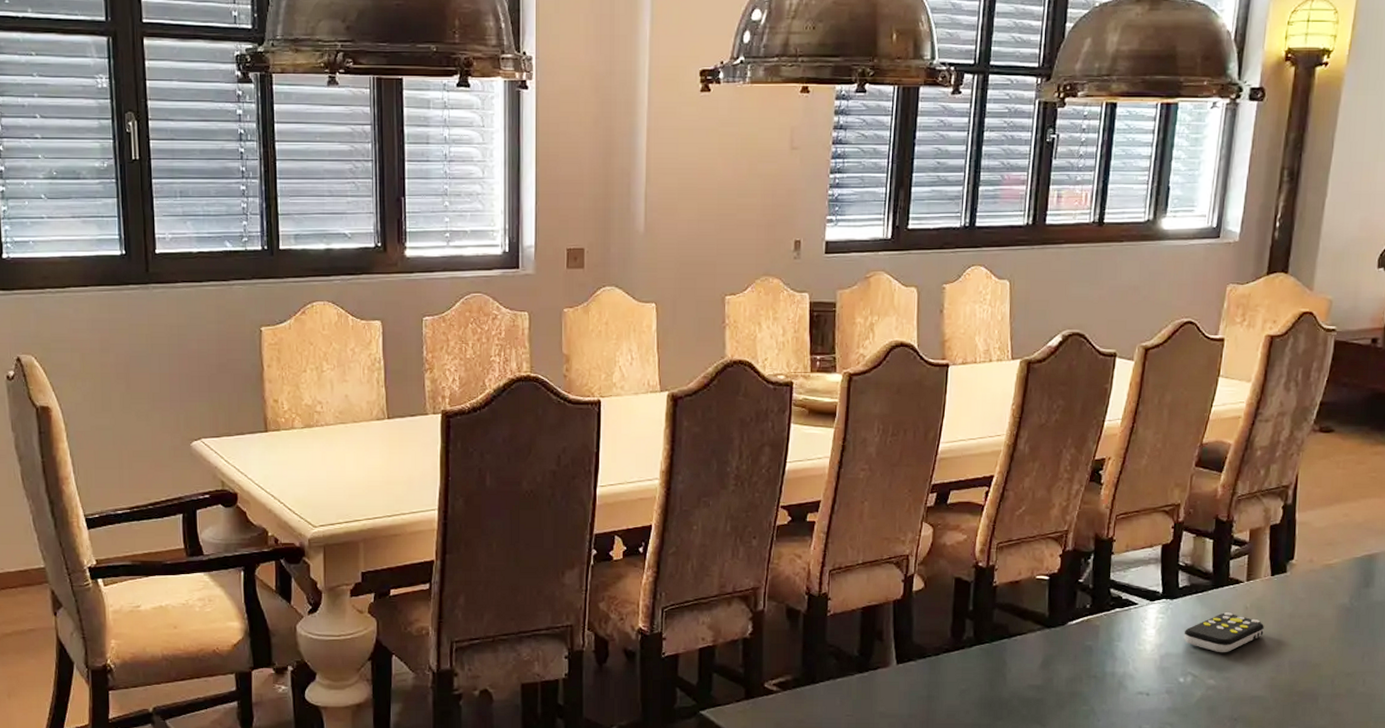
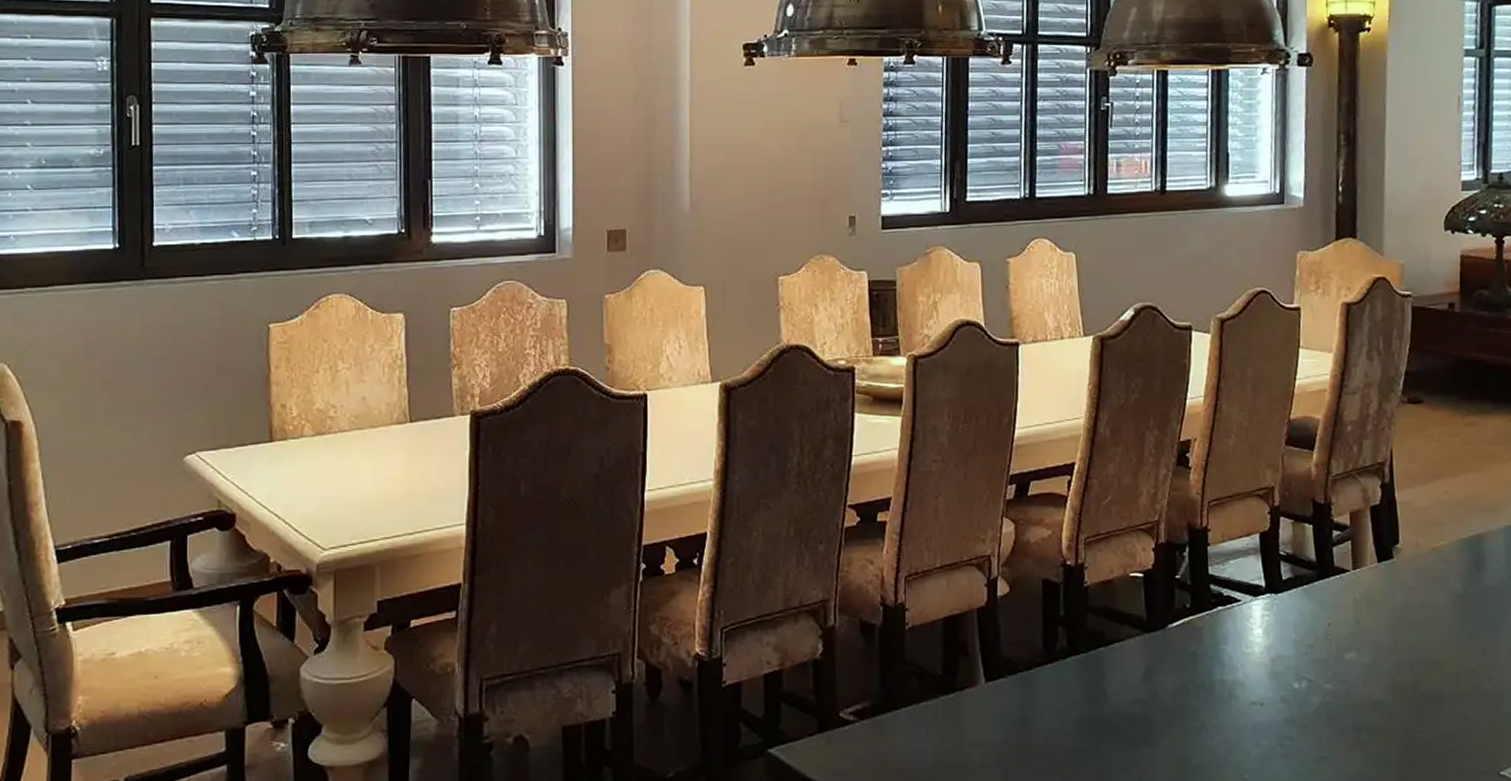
remote control: present [1183,612,1264,653] -> none [1293,606,1377,653]

